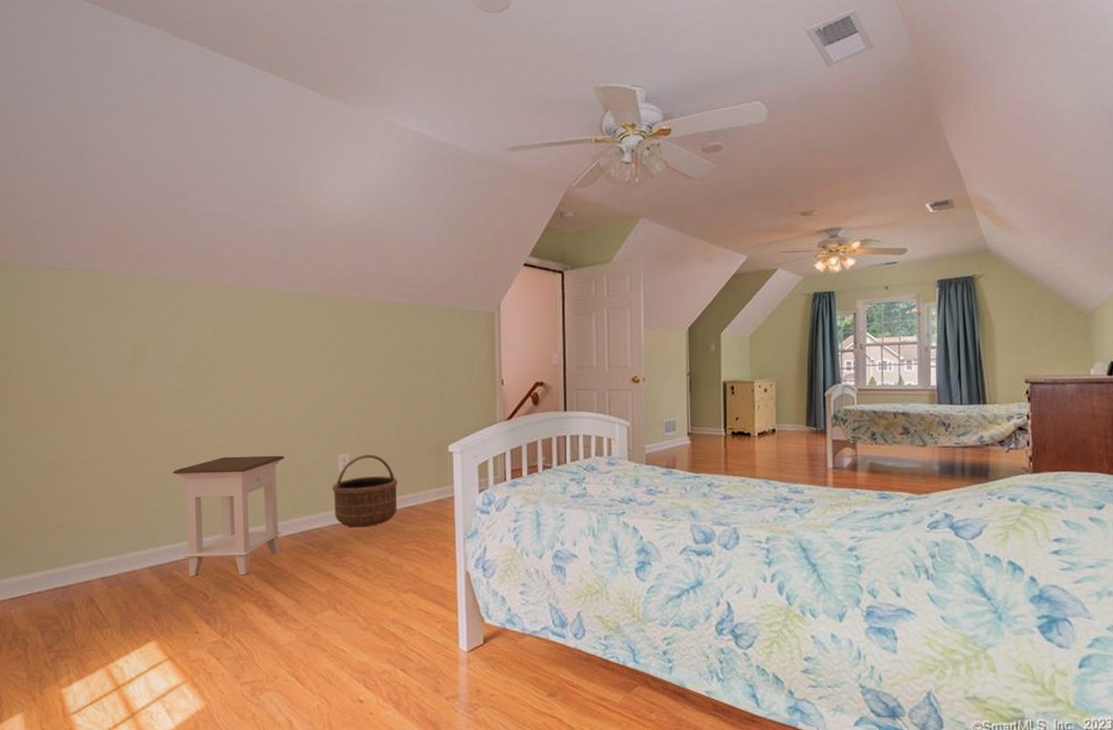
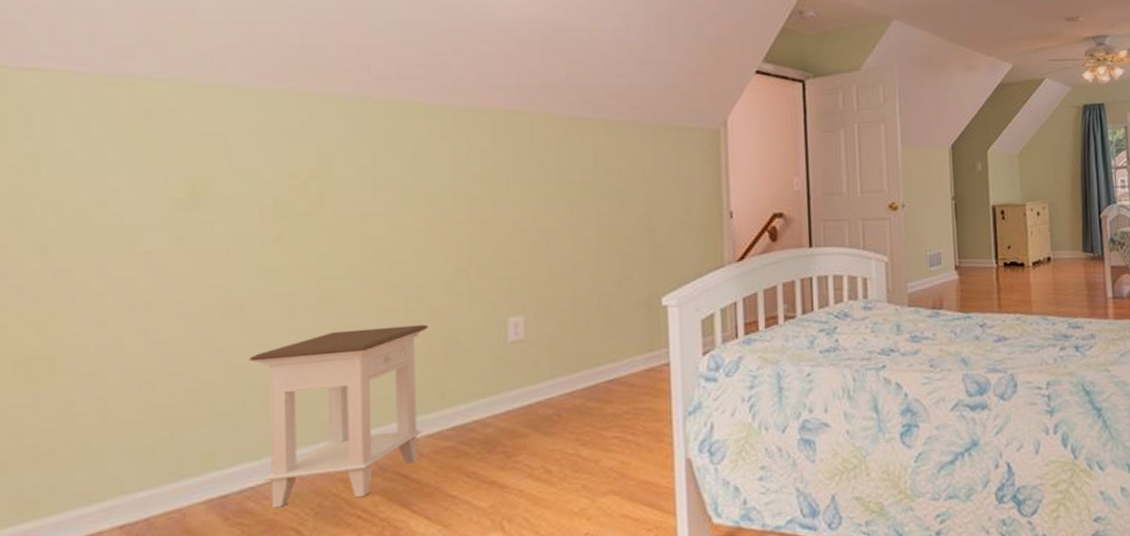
basket: present [332,454,397,528] -> none [498,315,592,415]

